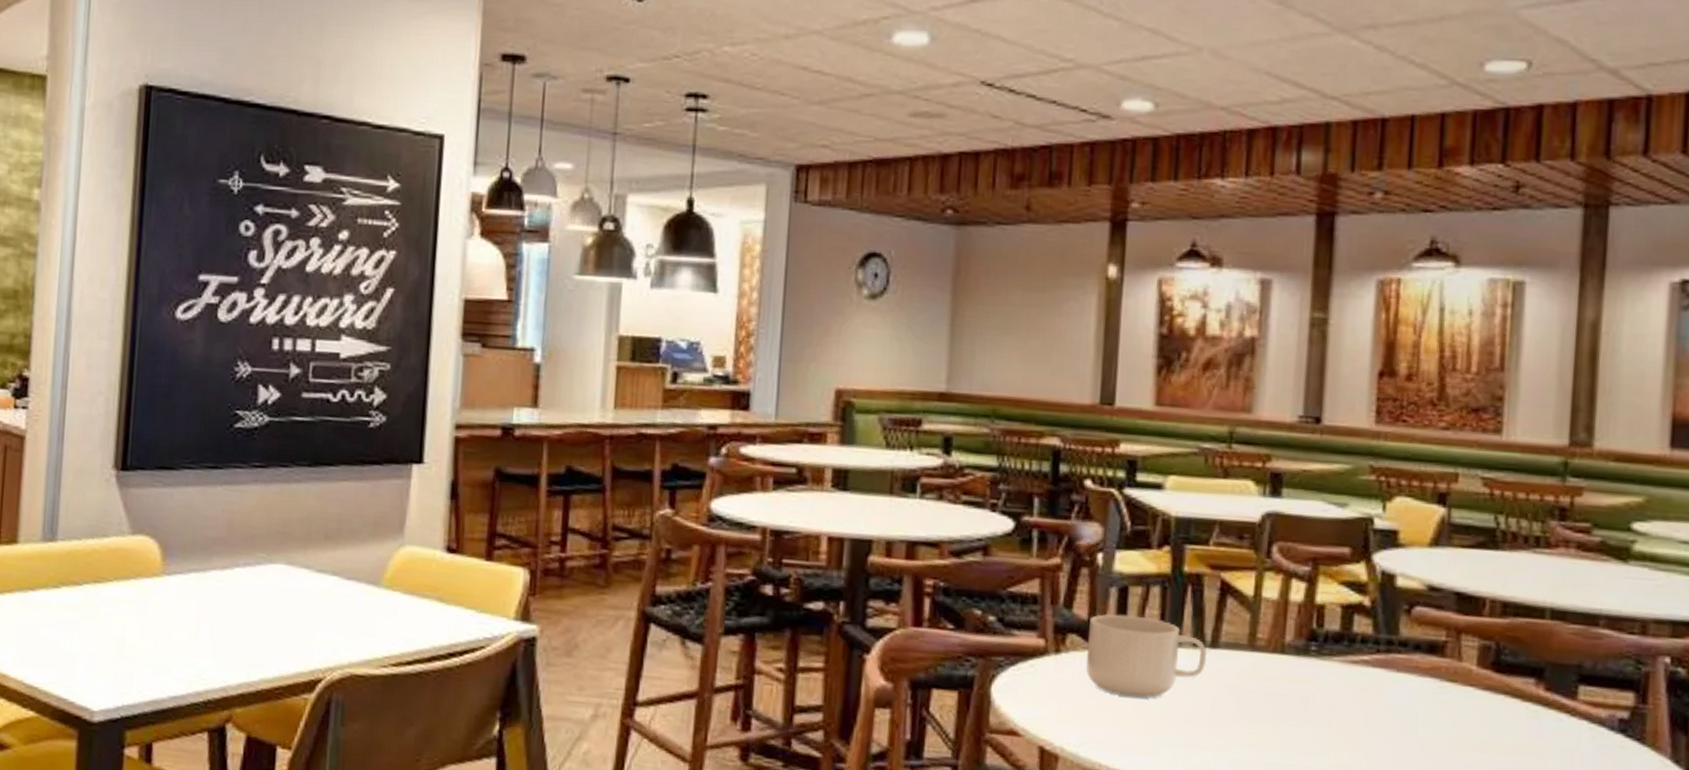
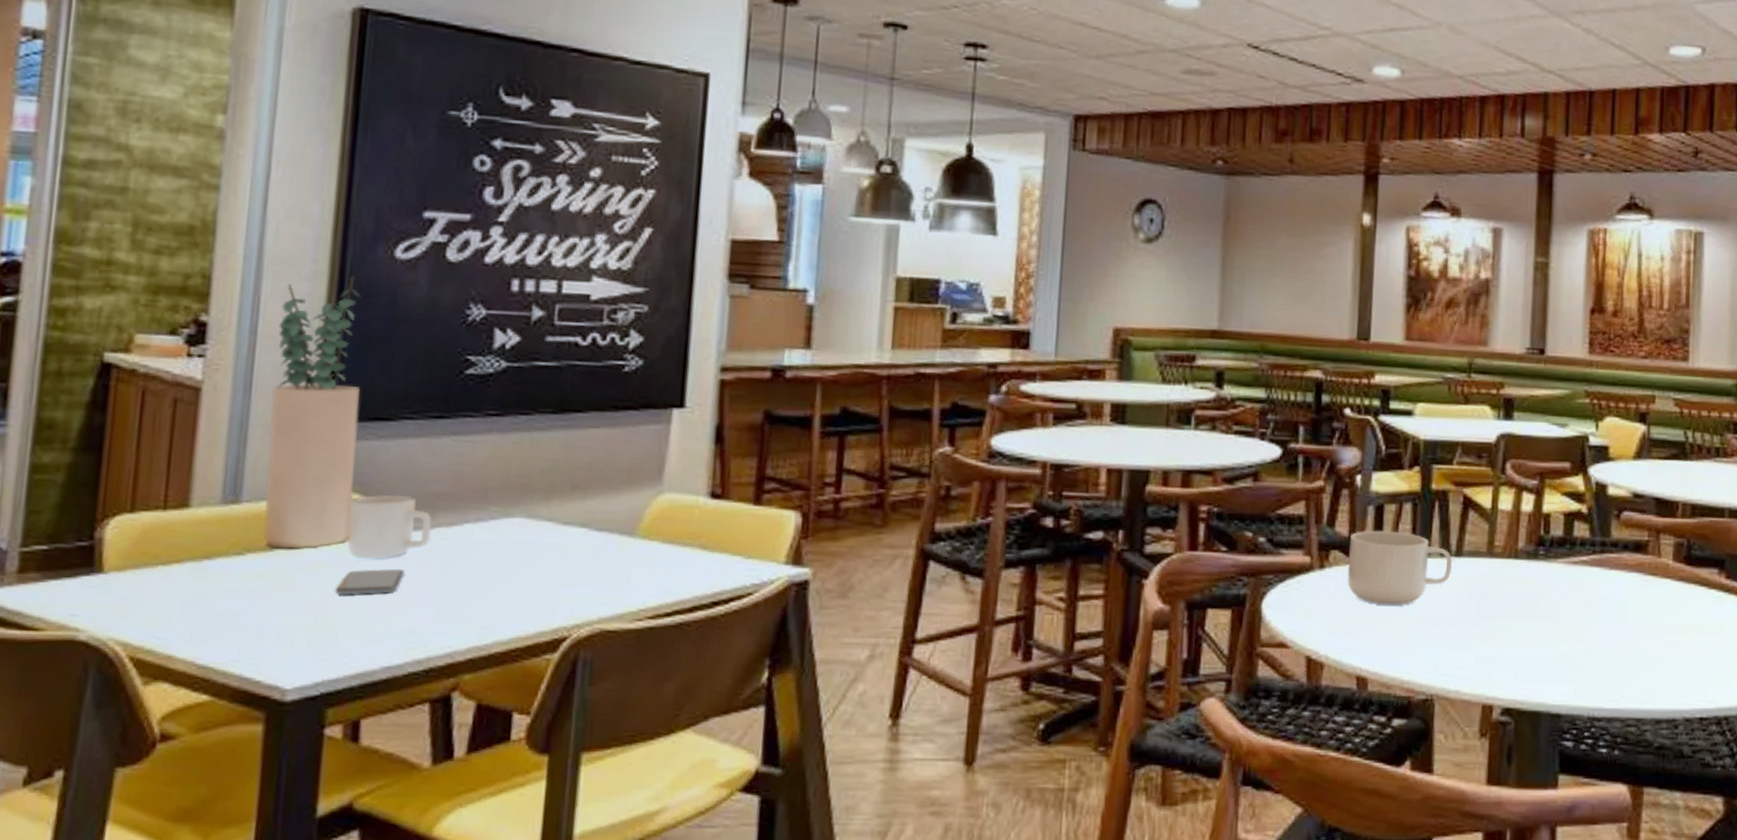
vase: none [74,336,150,585] -> present [263,276,361,549]
smartphone: none [131,606,187,629] -> present [334,568,405,595]
mug: none [140,538,209,599] -> present [347,495,432,561]

